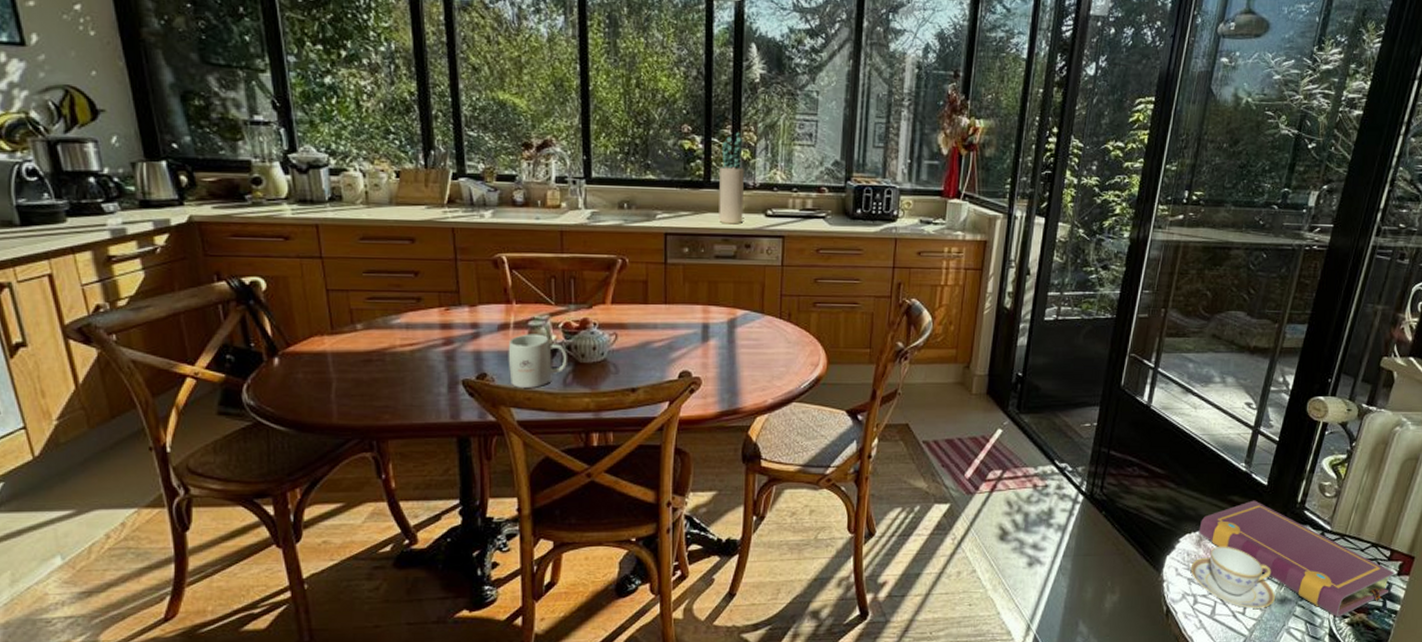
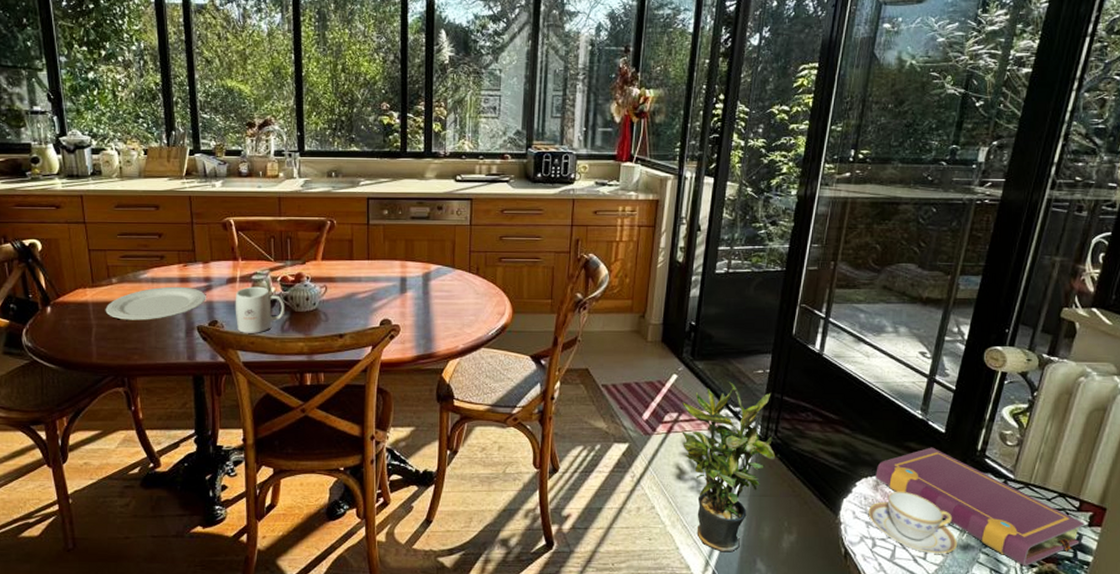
plate: none [348,333,473,374] -> present [105,286,206,320]
vase: present [719,130,744,225] -> none [414,106,436,189]
potted plant: none [1005,436,1101,616] -> present [682,382,776,552]

